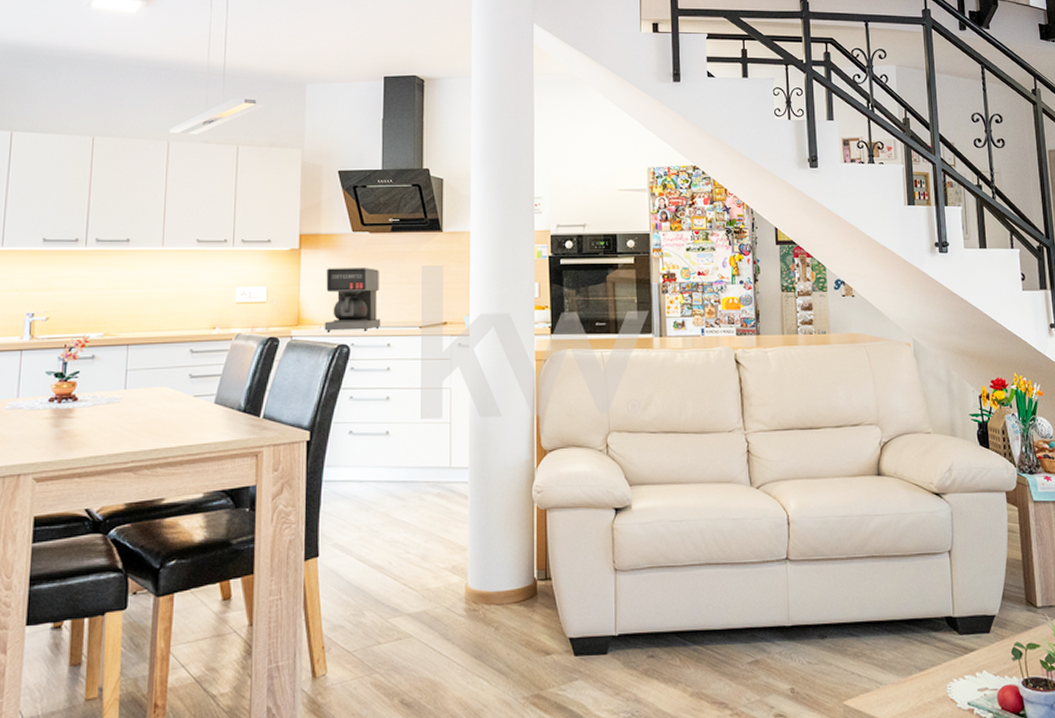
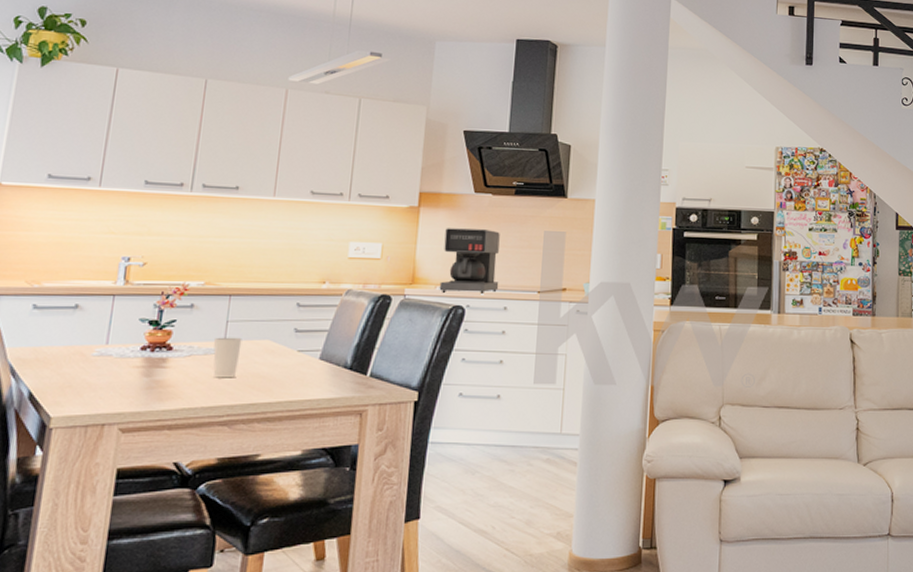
cup: none [115,385,141,426] -> present [213,337,242,378]

